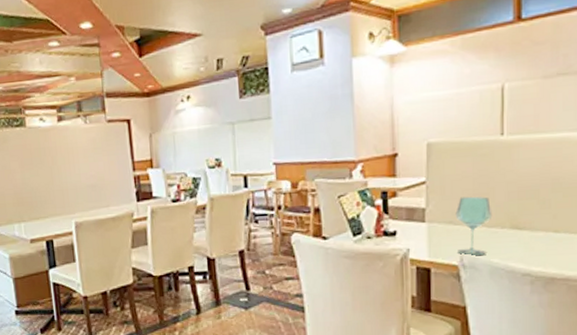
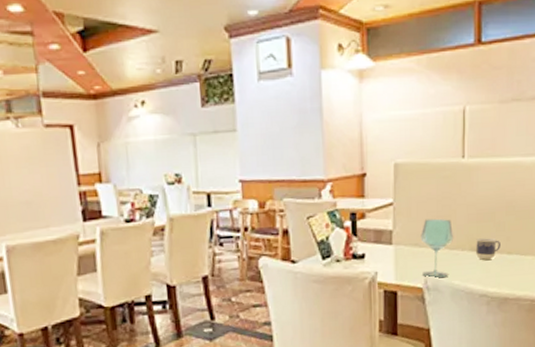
cup: none [518,216,546,239] -> present [476,238,500,261]

